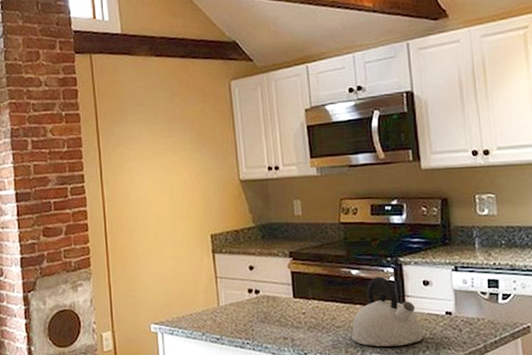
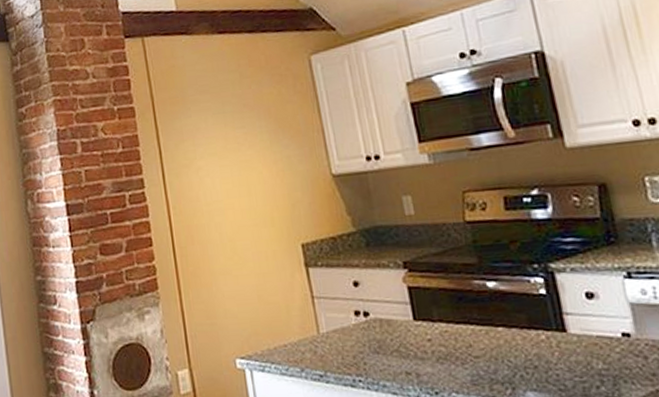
kettle: present [351,276,423,347] -> none [495,289,595,382]

